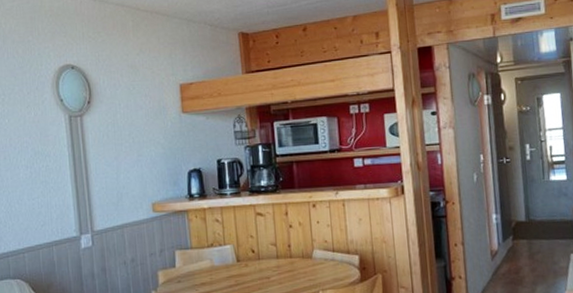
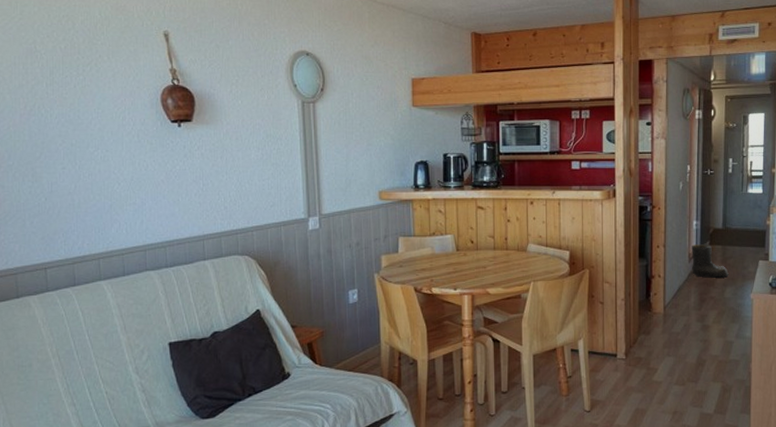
boots: none [493,239,538,276] -> present [692,244,729,278]

